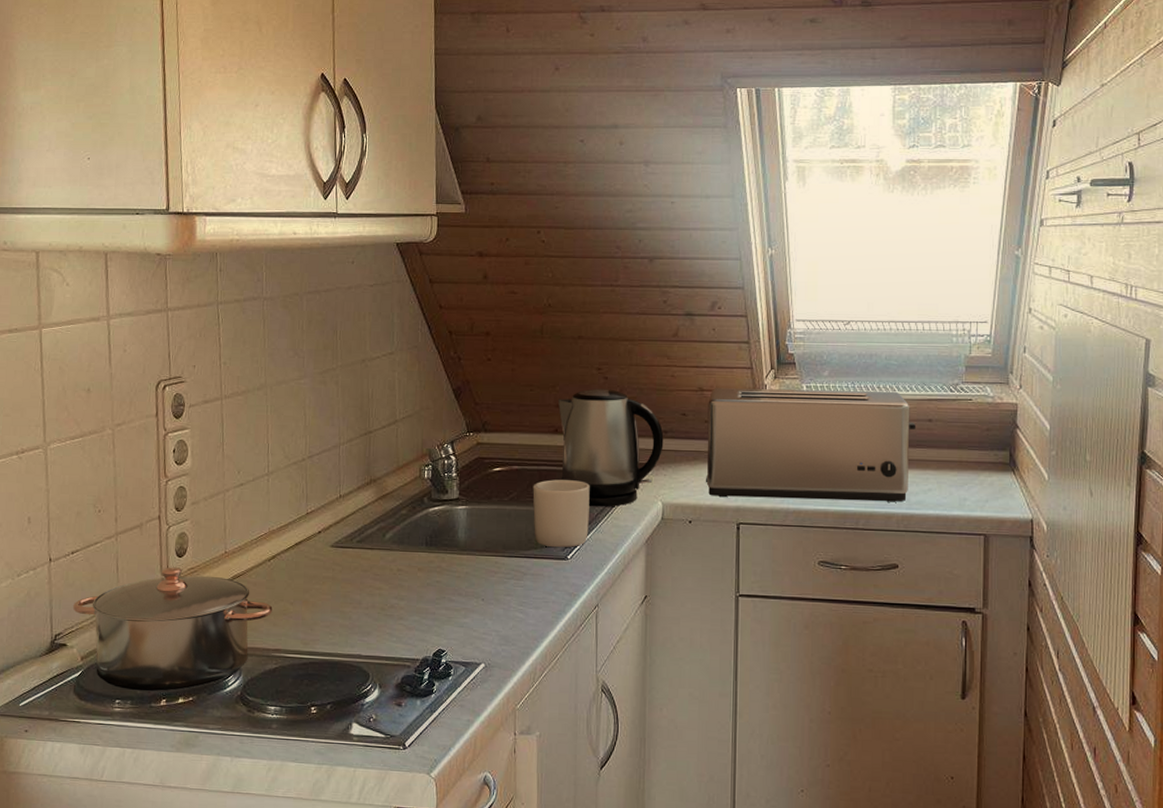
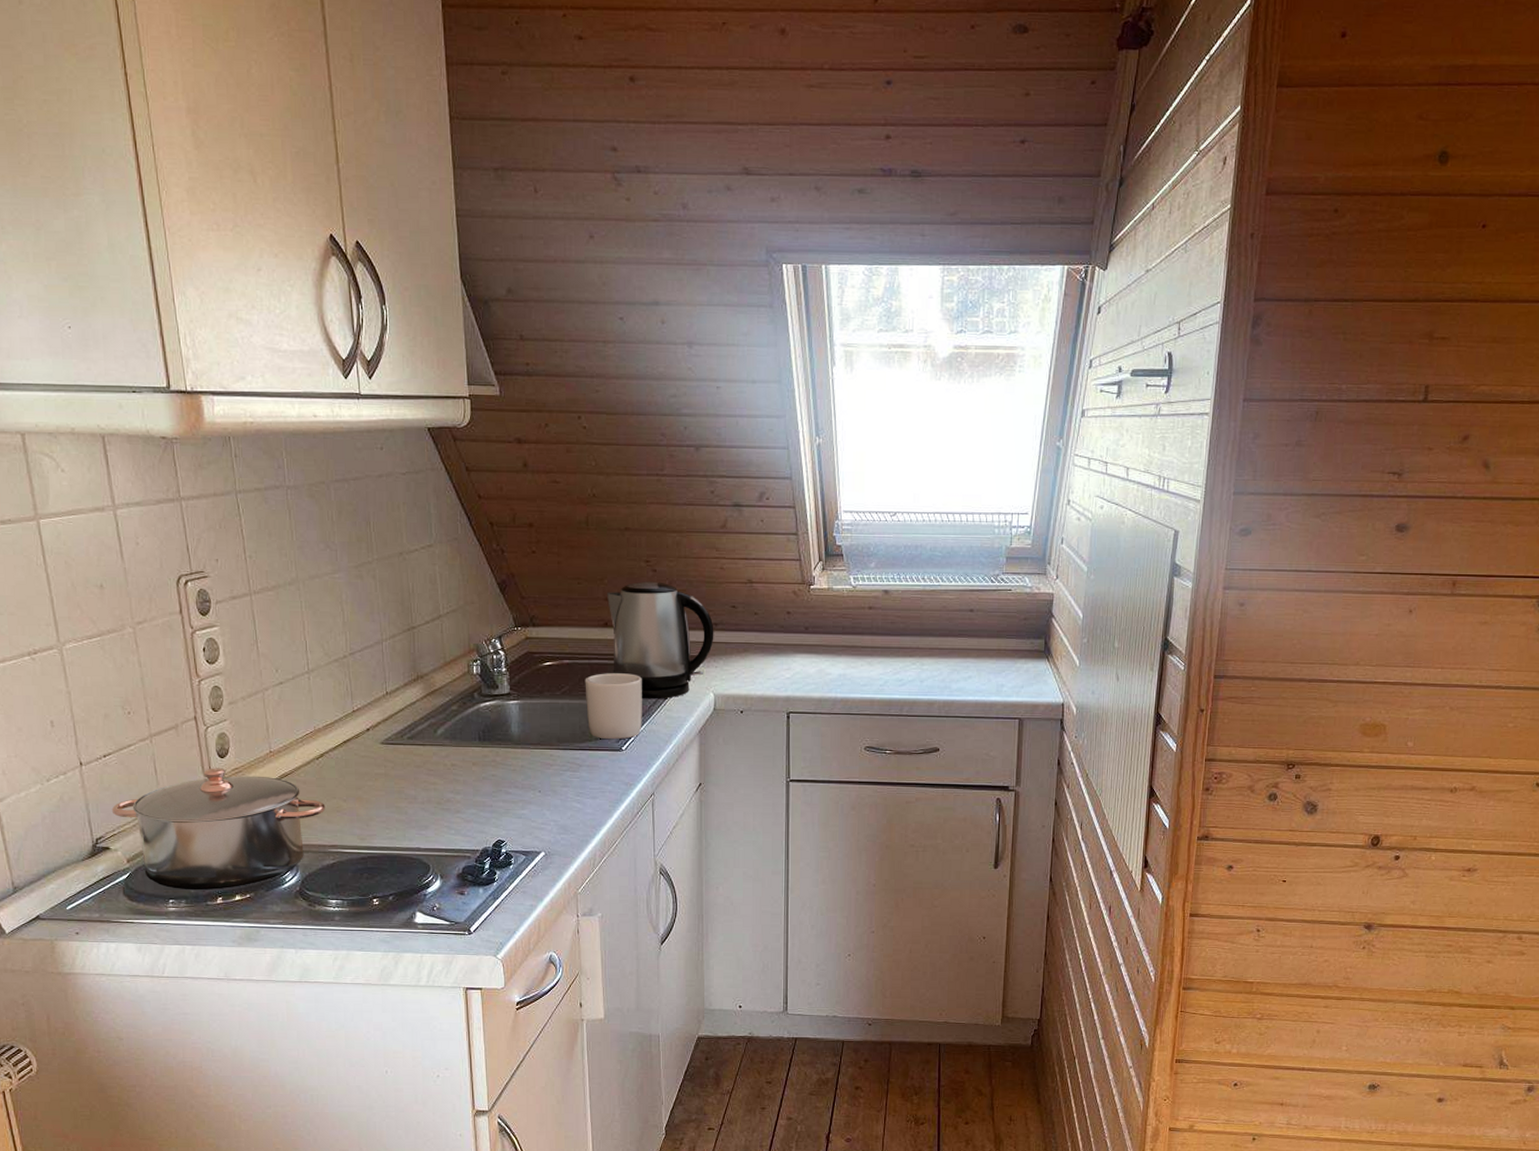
toaster: present [706,388,917,502] -> none [757,580,959,690]

